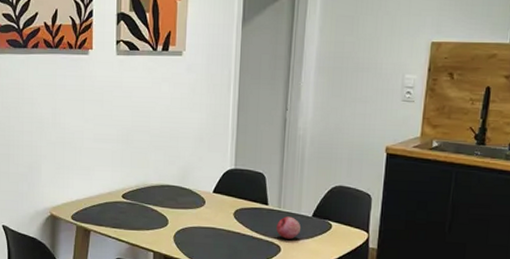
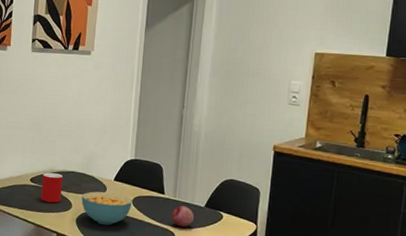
cup: none [135,187,158,220] -> present [41,172,63,203]
cereal bowl: none [178,205,233,241] -> present [81,191,132,225]

